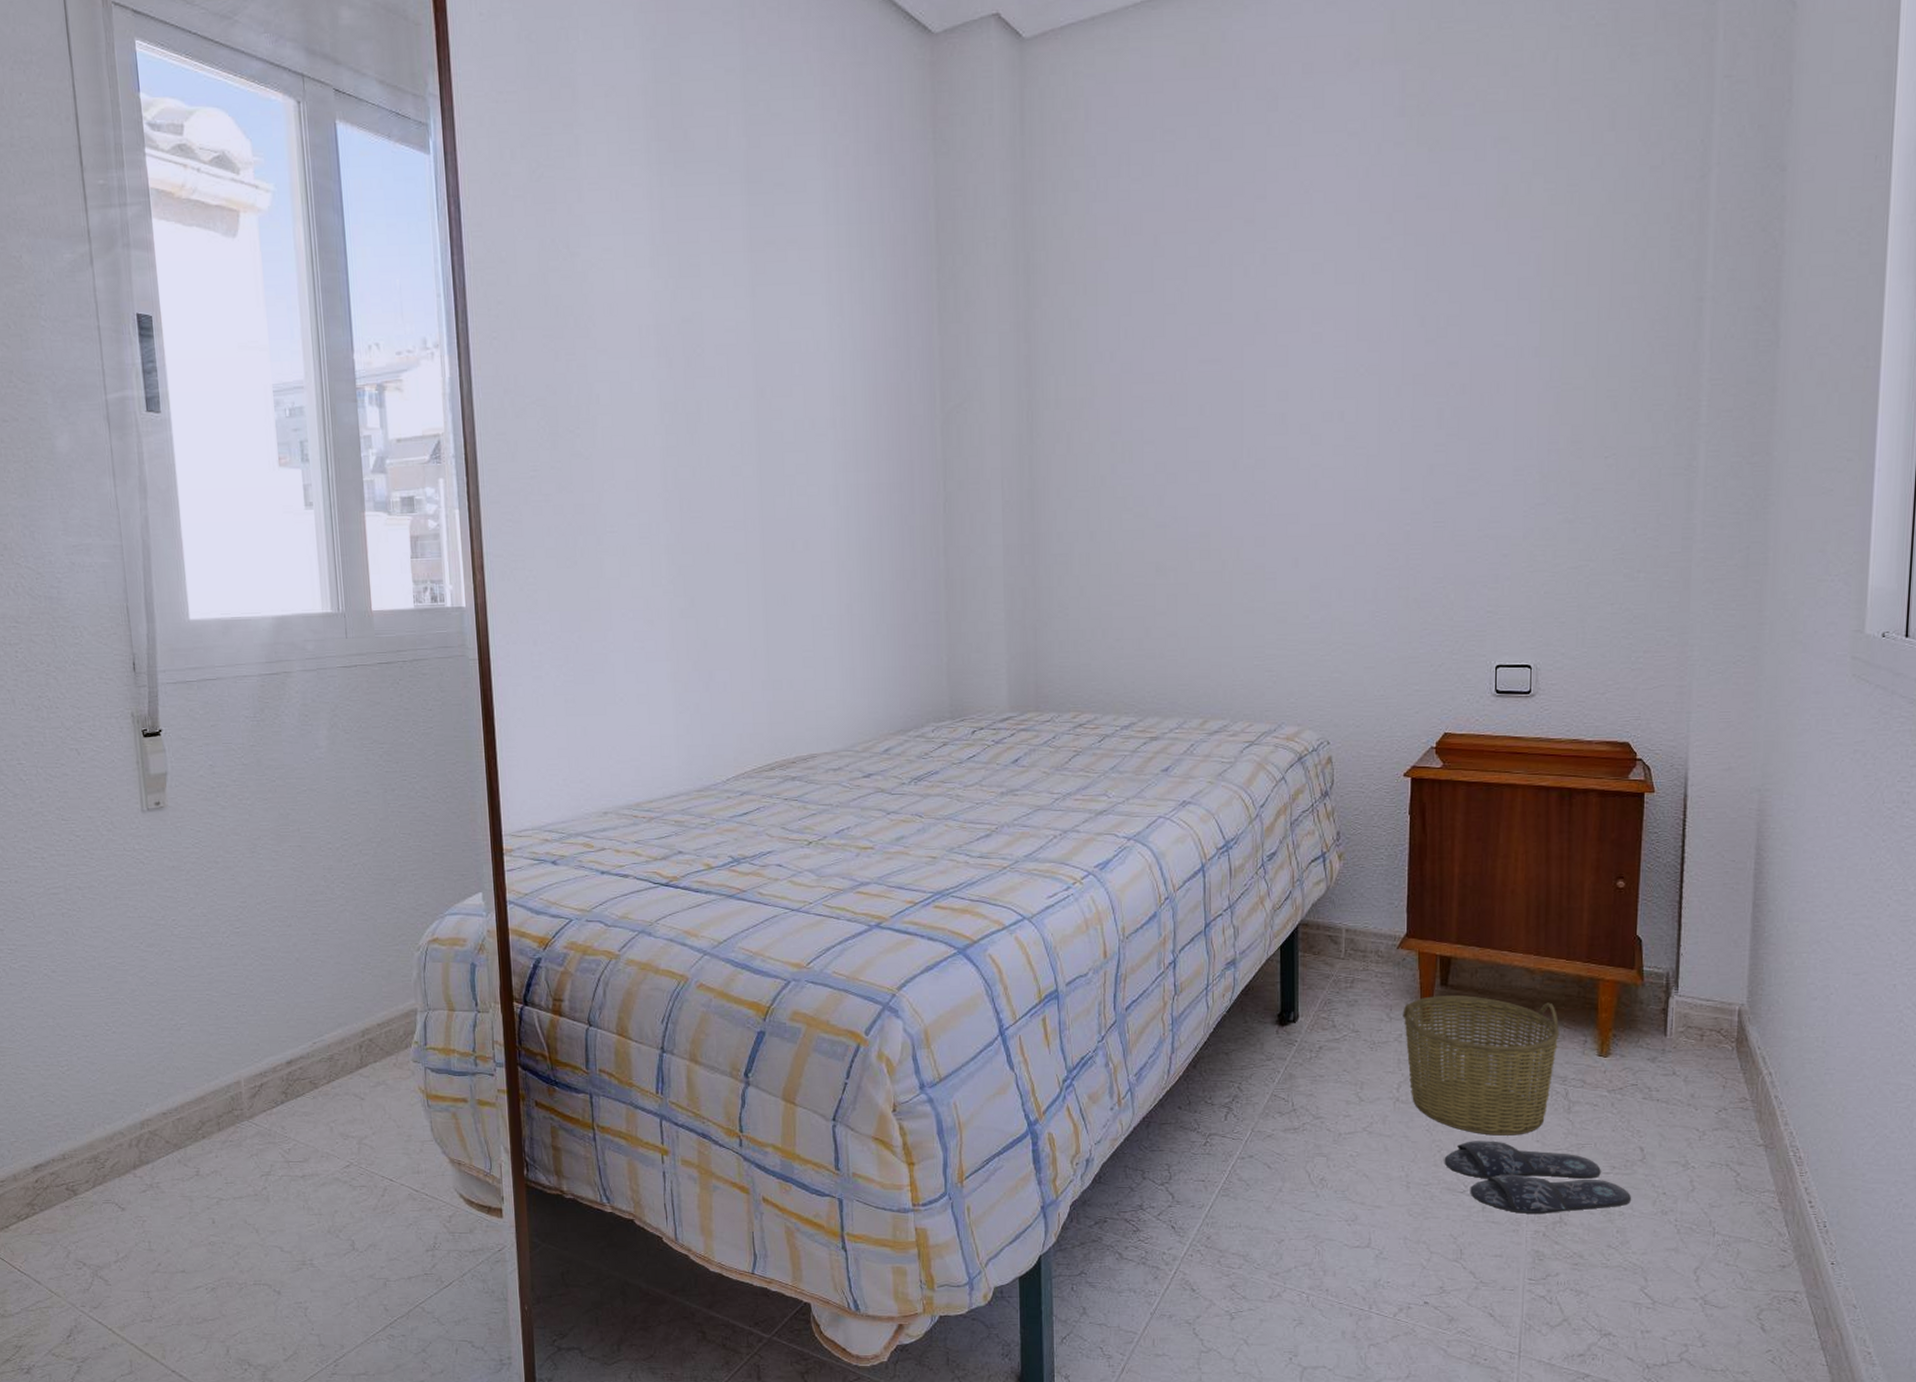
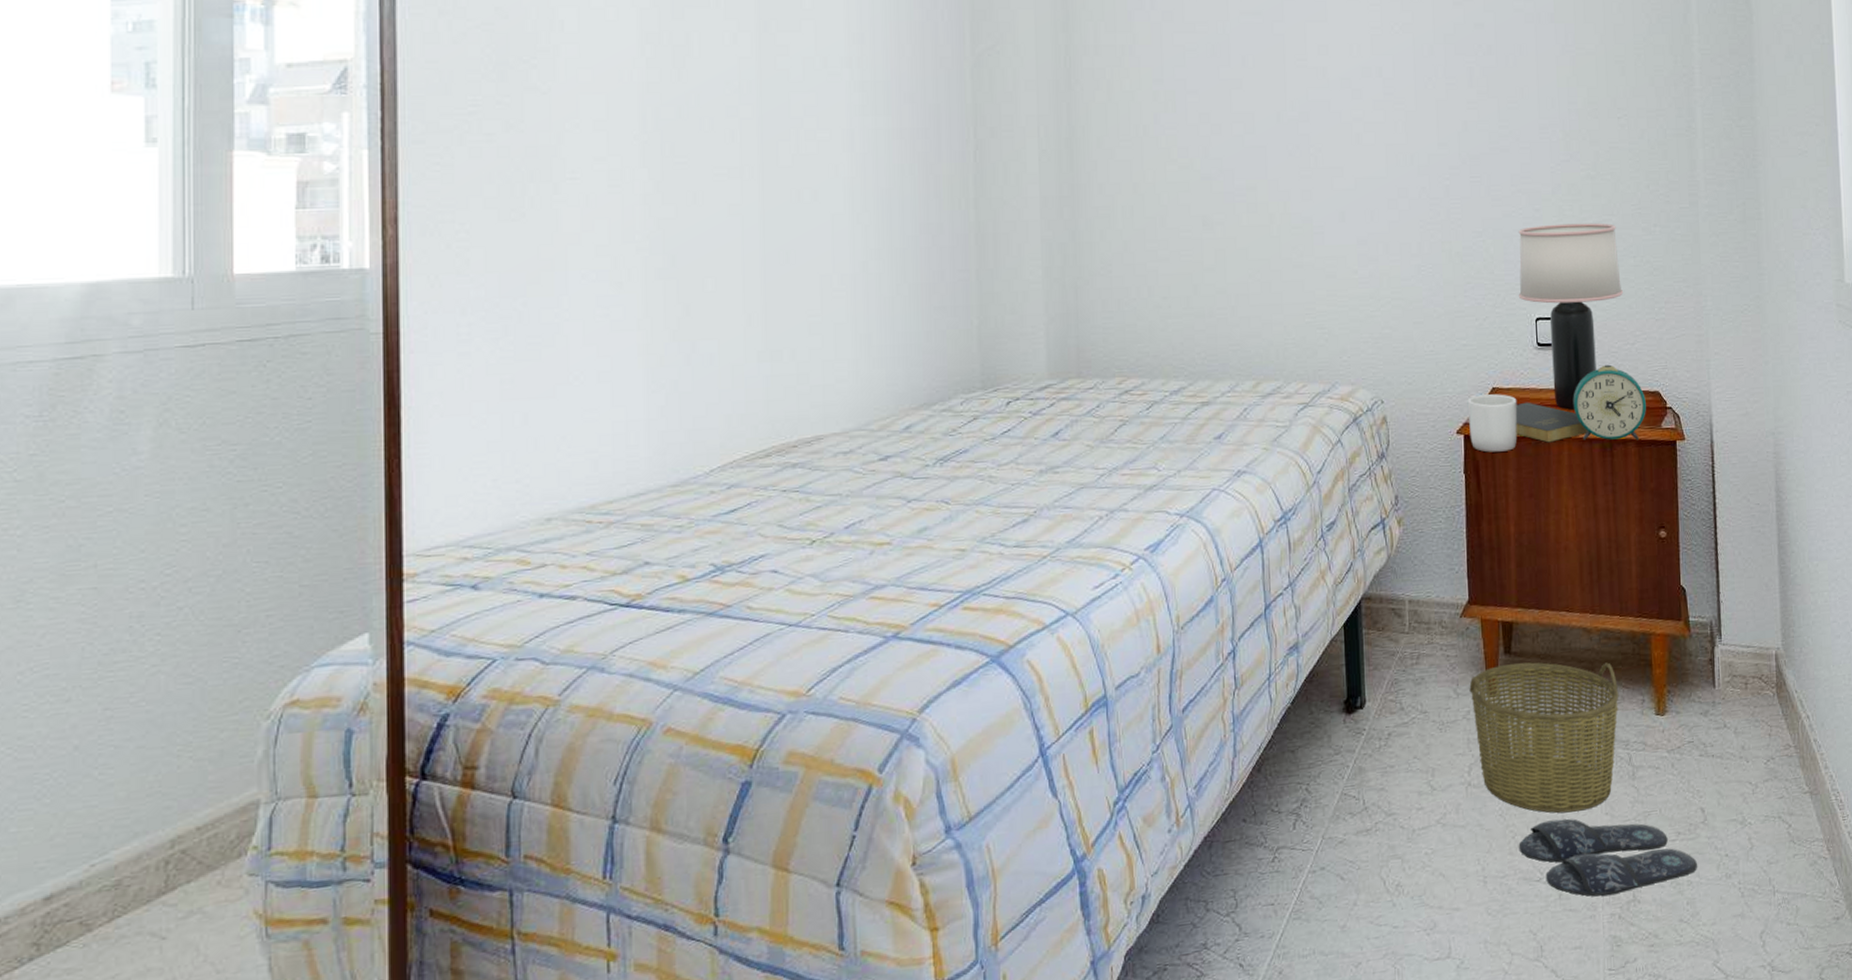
mug: none [1416,739,1470,796] -> present [1467,394,1518,453]
book: none [1467,748,1545,789] -> present [1515,402,1588,443]
table lamp: none [1478,568,1597,758] -> present [1518,223,1624,410]
alarm clock: none [1531,713,1613,791] -> present [1573,364,1646,441]

